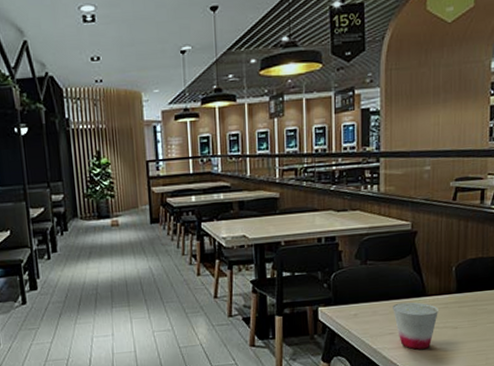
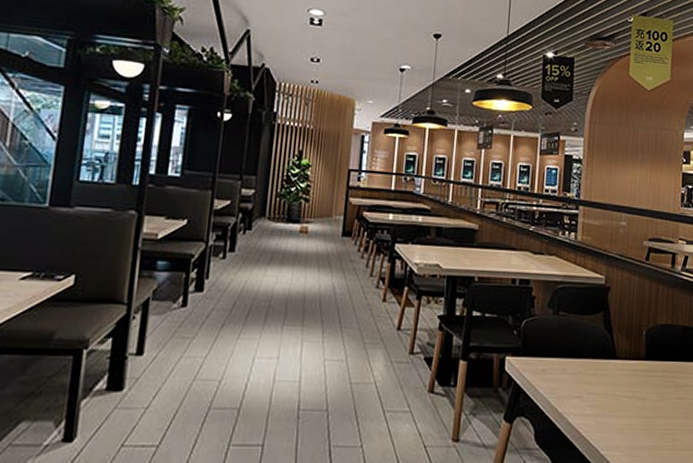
cup: present [393,302,438,350] -> none [582,363,628,420]

